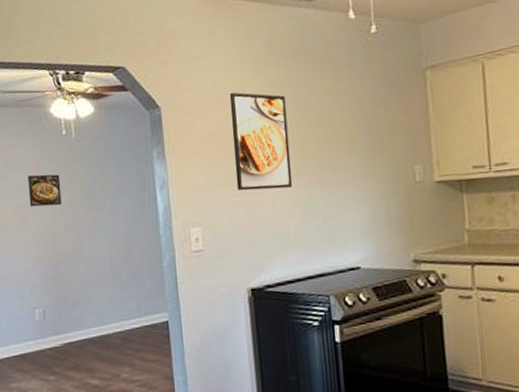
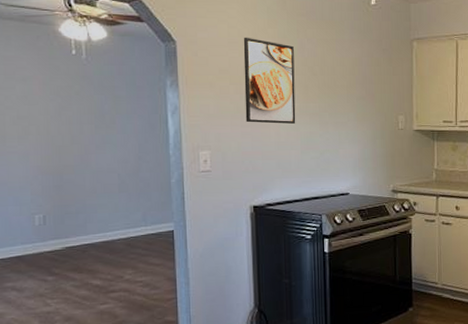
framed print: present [28,174,62,207] -> none [31,89,68,120]

